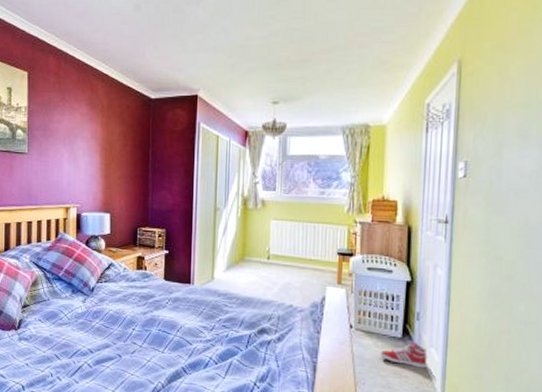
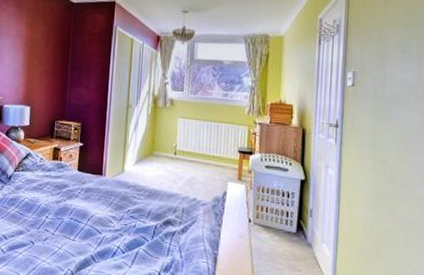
sneaker: present [380,340,428,369] -> none [276,236,320,263]

